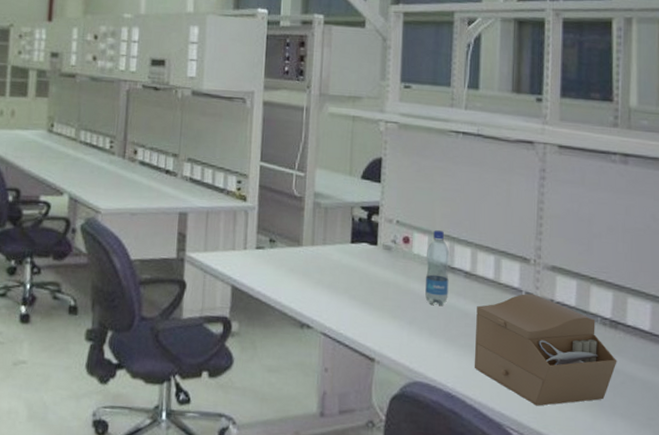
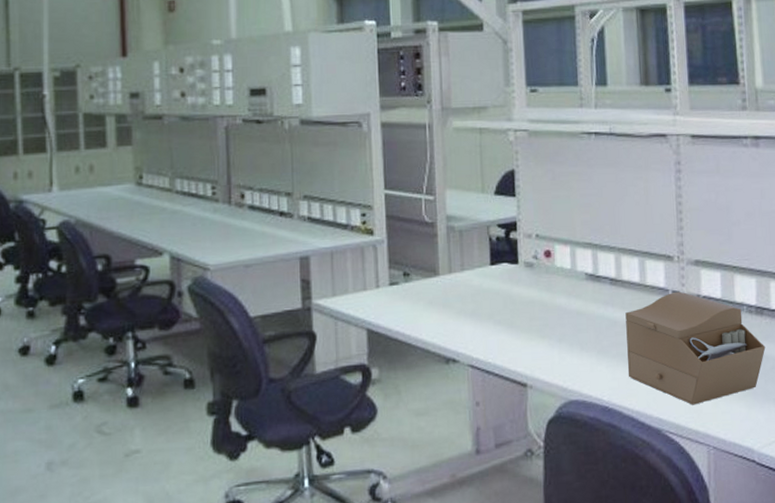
bottle: present [424,230,450,305] -> none [570,239,596,318]

